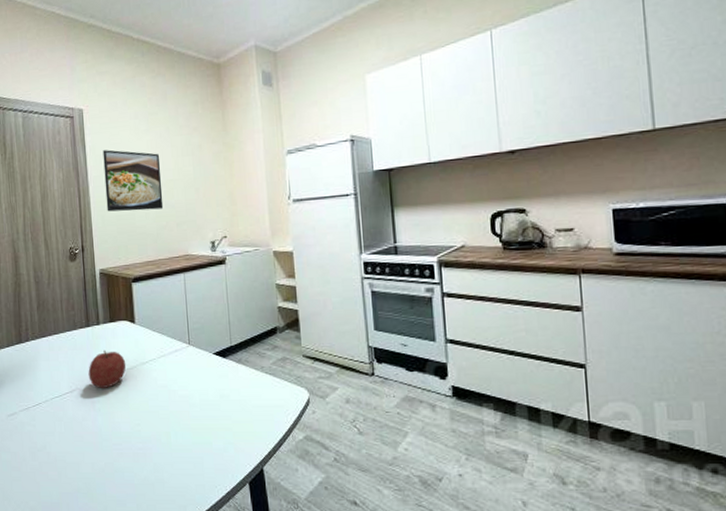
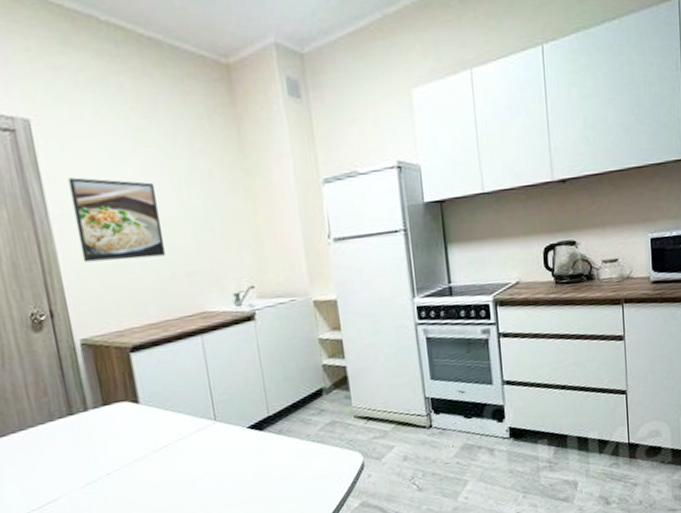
fruit: present [88,350,126,388] -> none [77,441,132,490]

